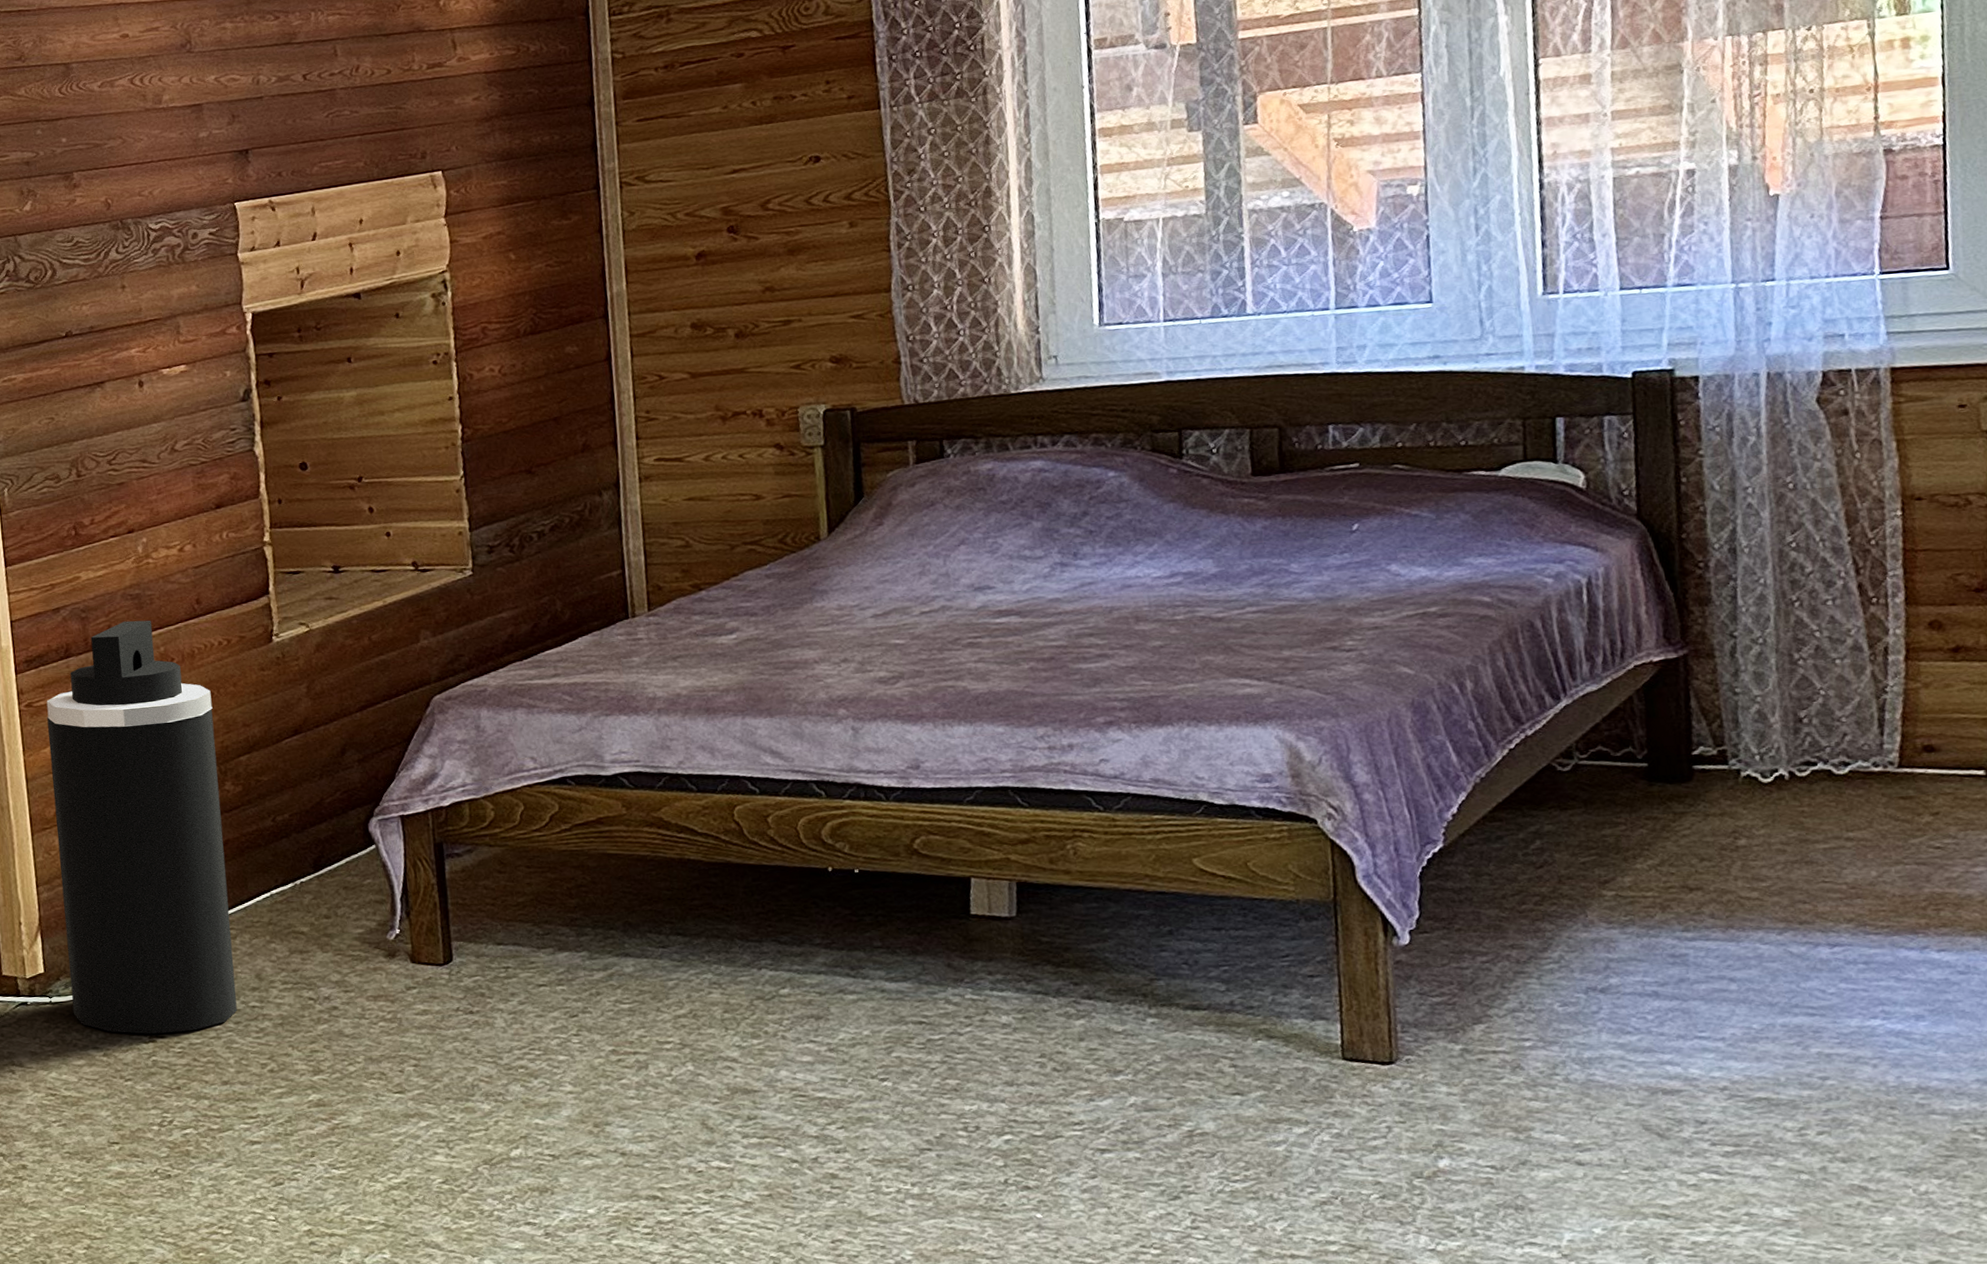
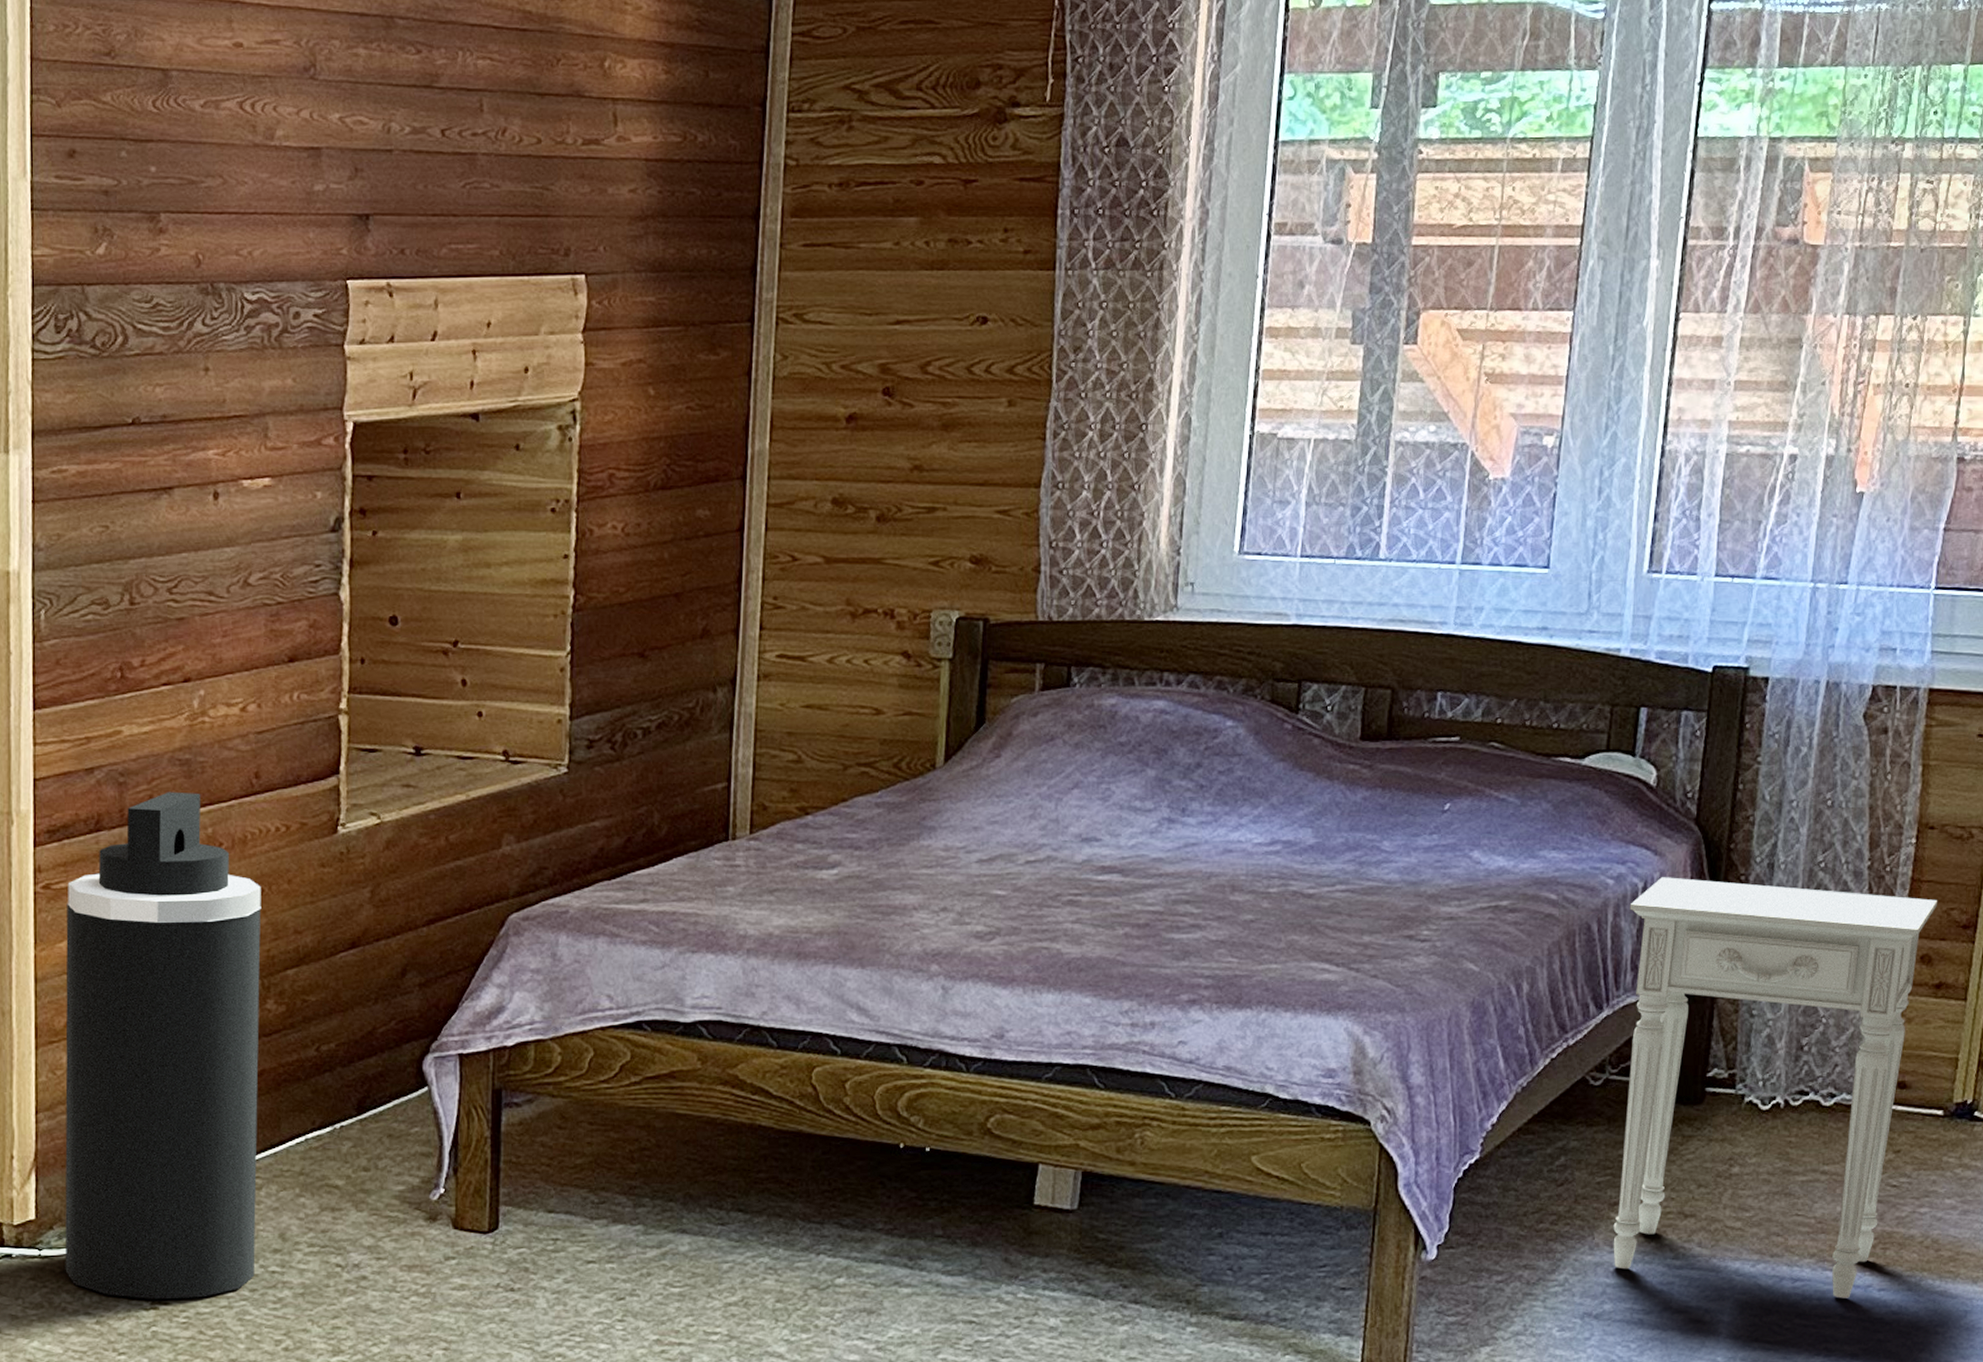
nightstand: none [1574,566,1940,961] -> present [1613,877,1938,1299]

